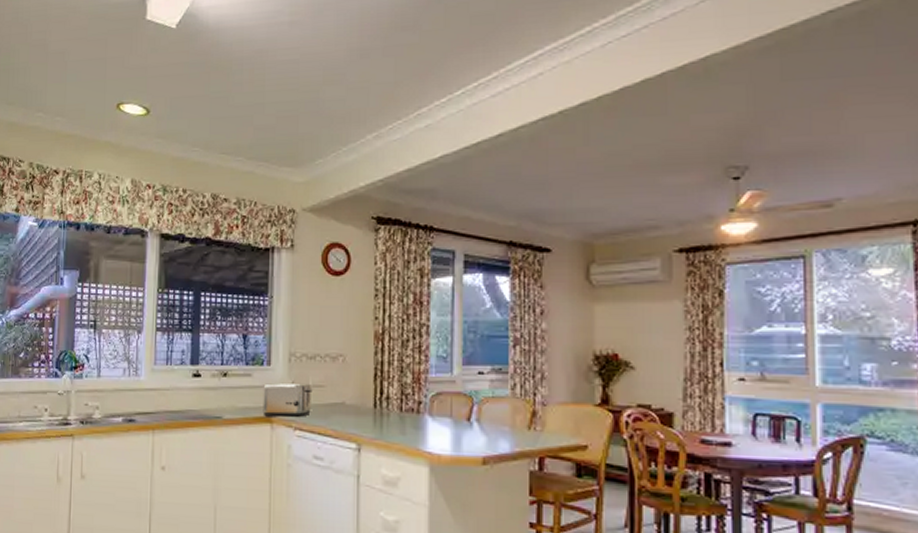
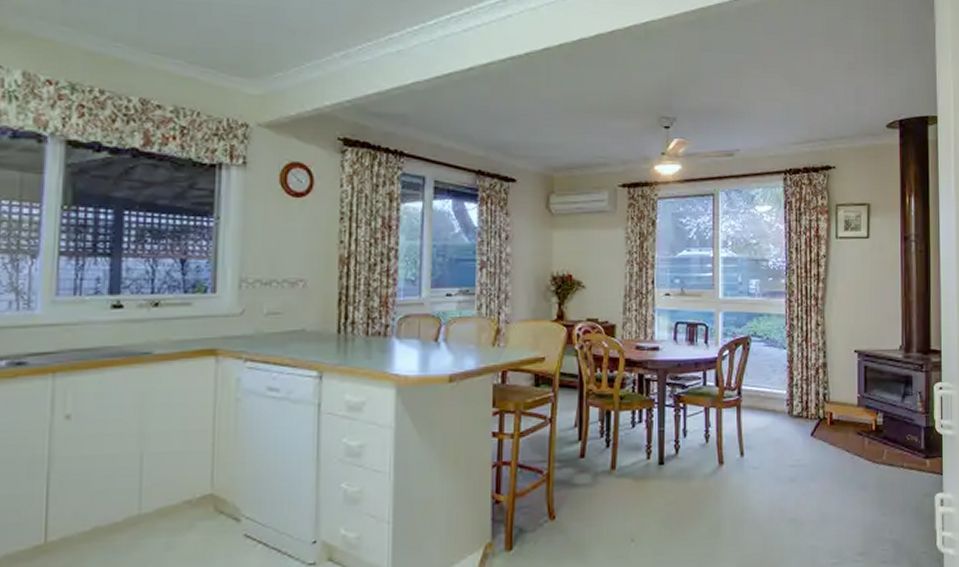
toaster: present [263,382,313,417] -> none [205,310,267,349]

